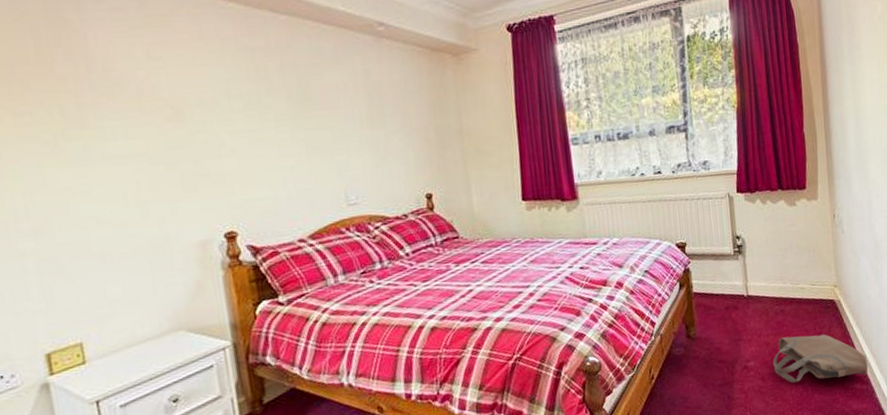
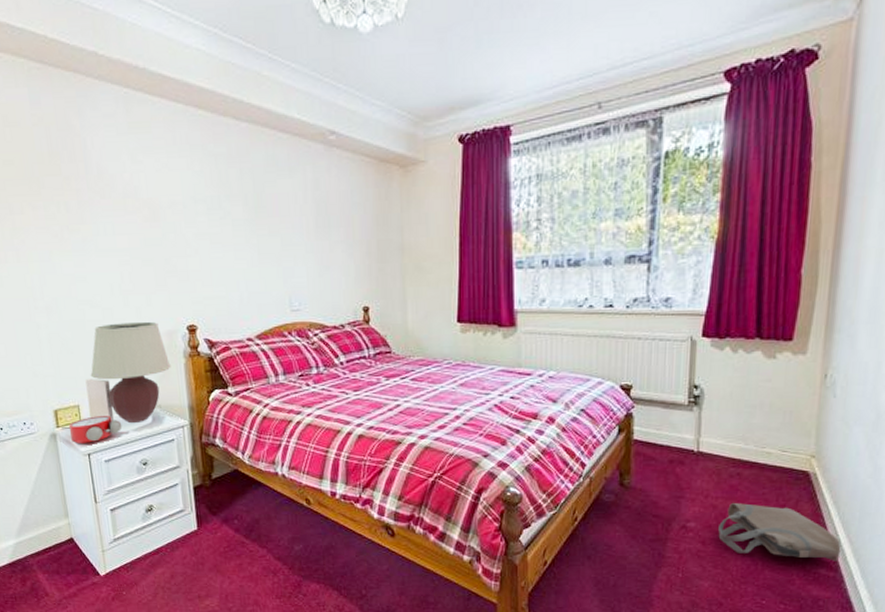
alarm clock: none [56,350,144,391] -> present [60,416,123,443]
book: none [91,307,133,356] -> present [85,378,115,421]
table lamp: none [97,233,206,356] -> present [90,321,171,424]

